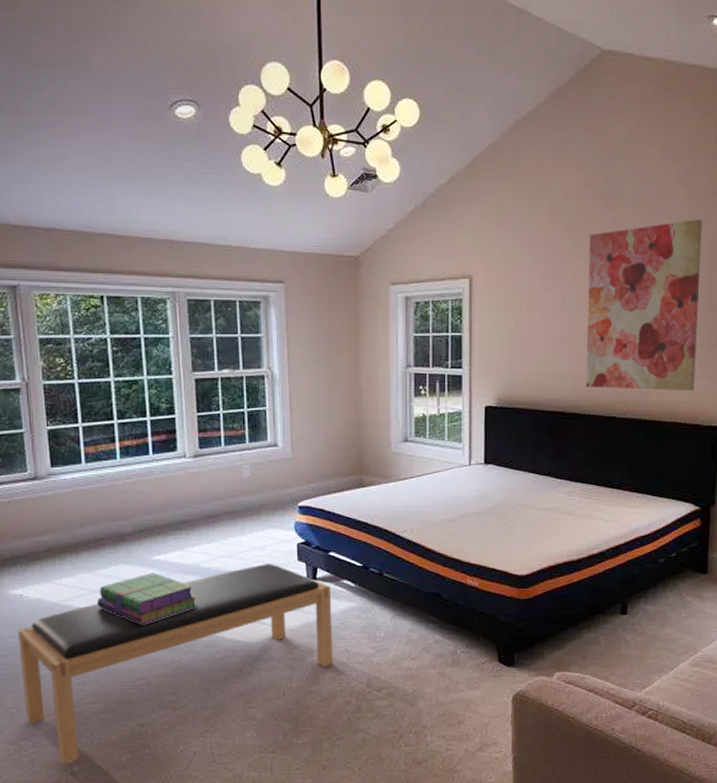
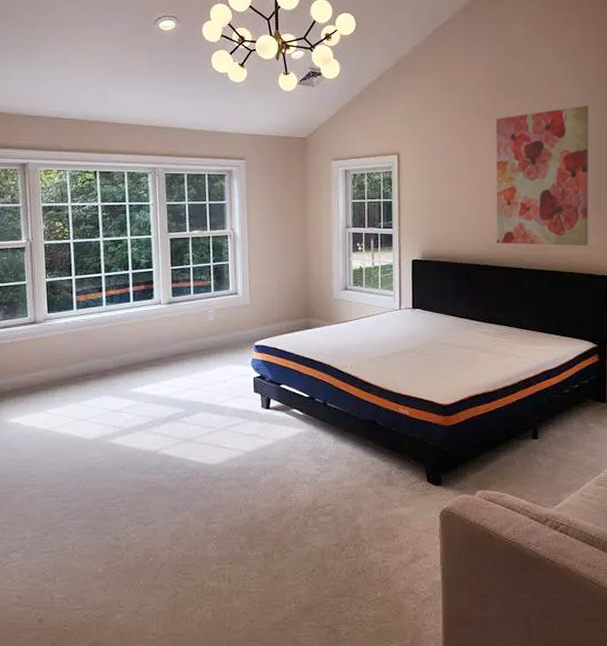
bench: present [18,564,333,765] -> none [14,395,284,575]
stack of books: present [97,573,197,625] -> none [82,403,167,449]

